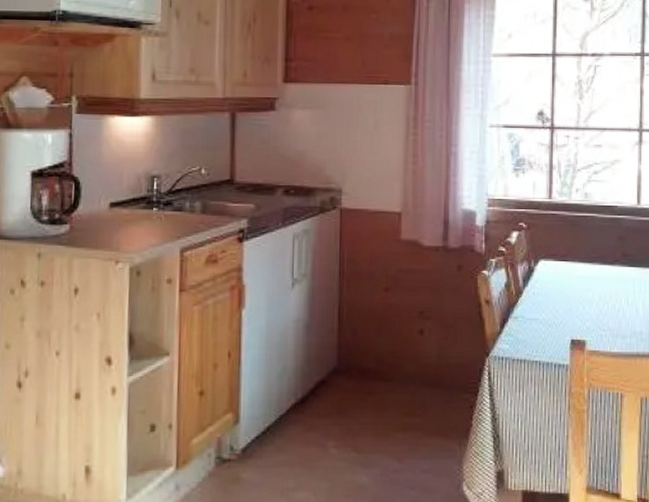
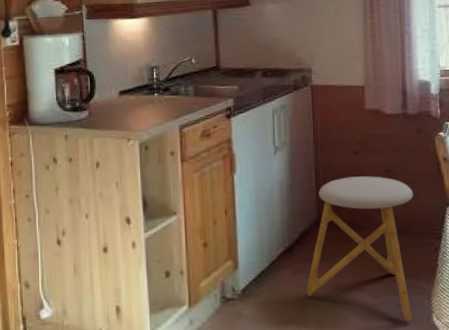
stool: none [317,318,450,491] -> present [305,176,414,322]

